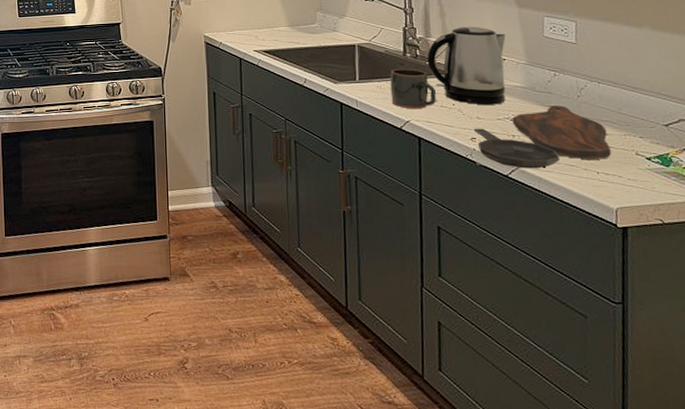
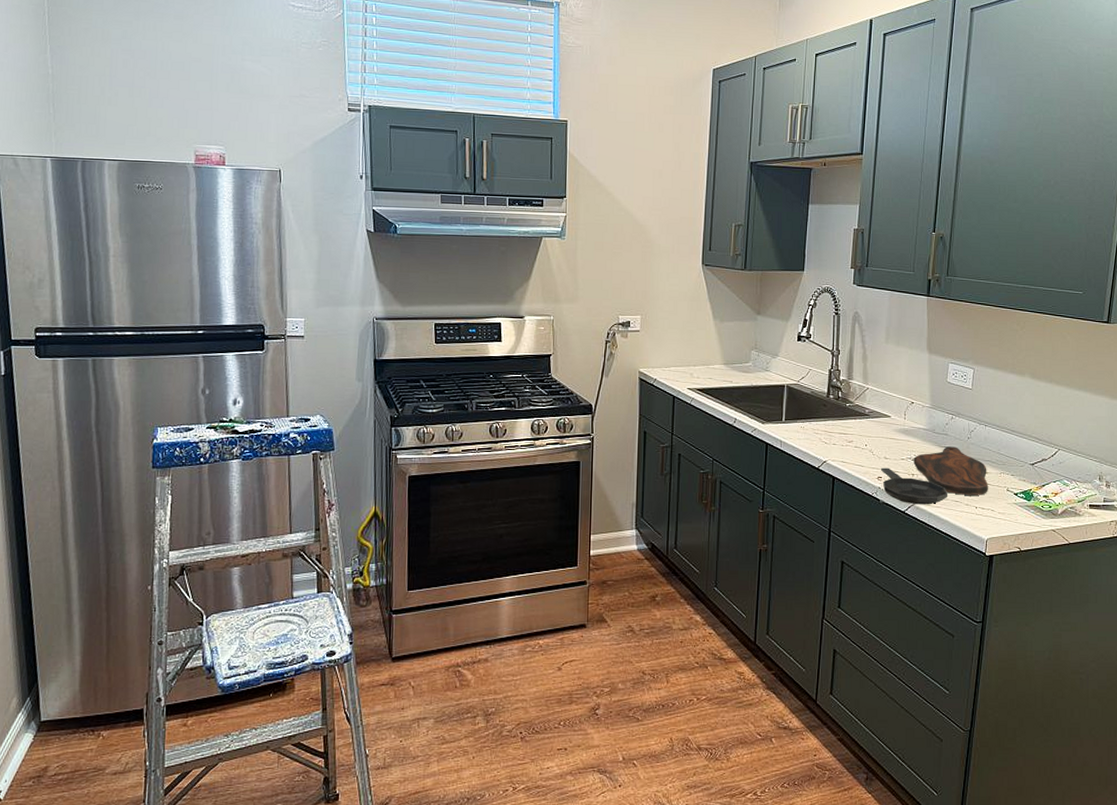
mug: present [390,68,437,108] -> none [812,409,853,449]
kettle: present [427,26,506,105] -> none [847,370,916,445]

